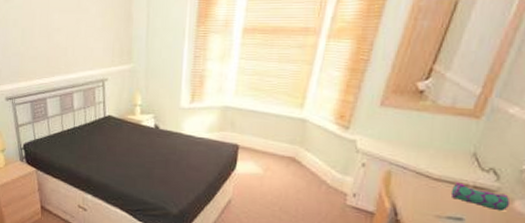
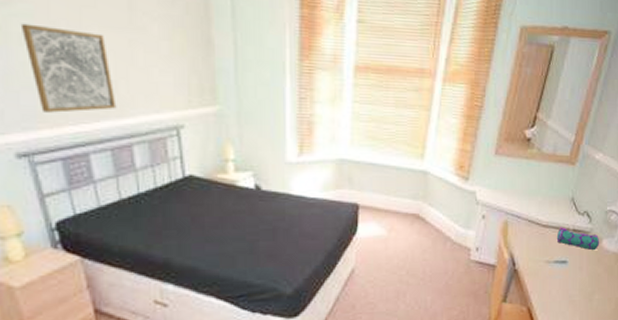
wall art: none [14,13,66,71] -> present [20,23,117,113]

